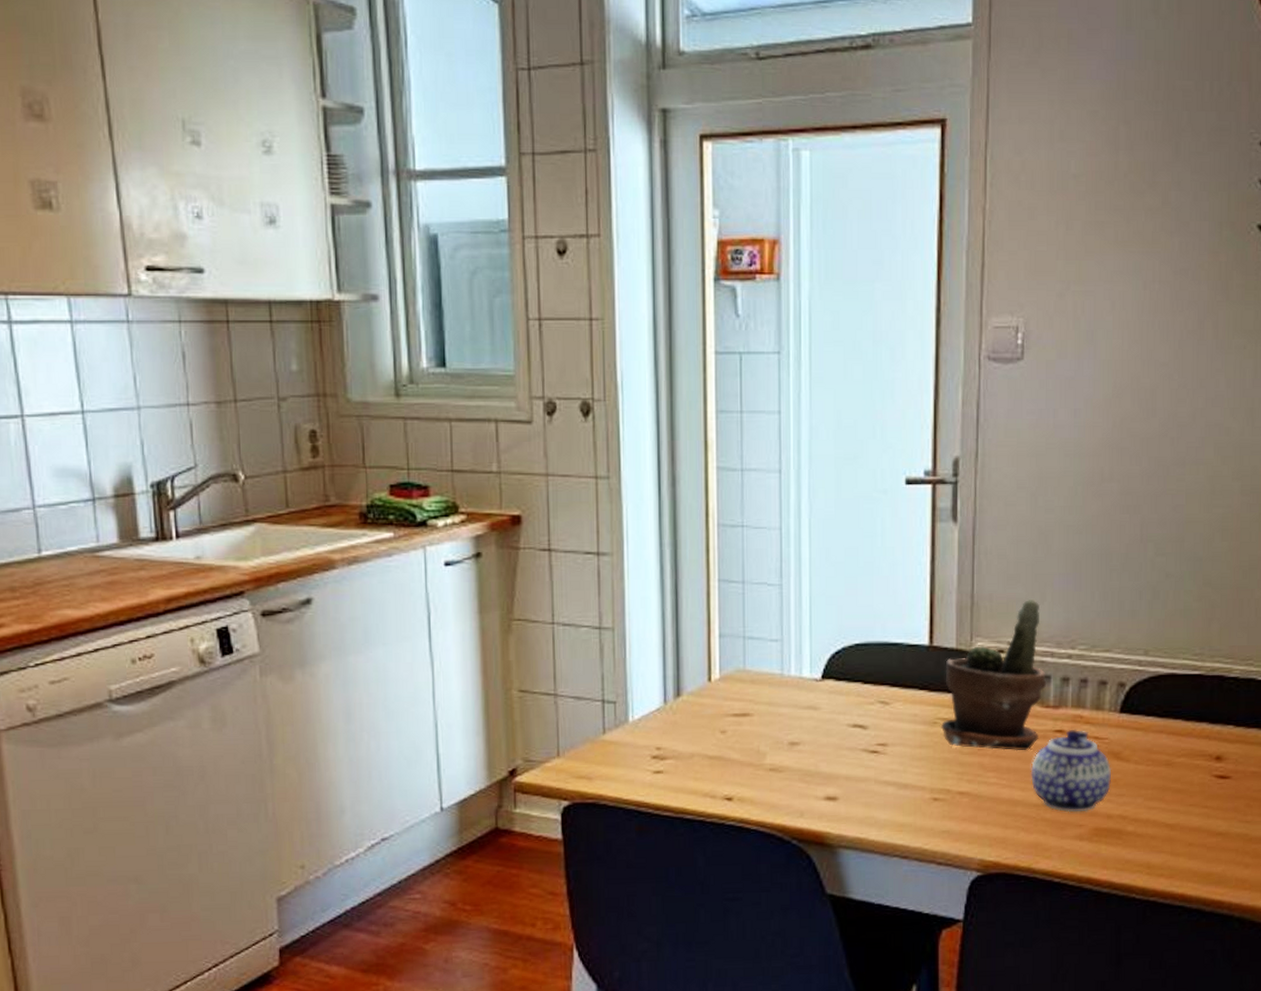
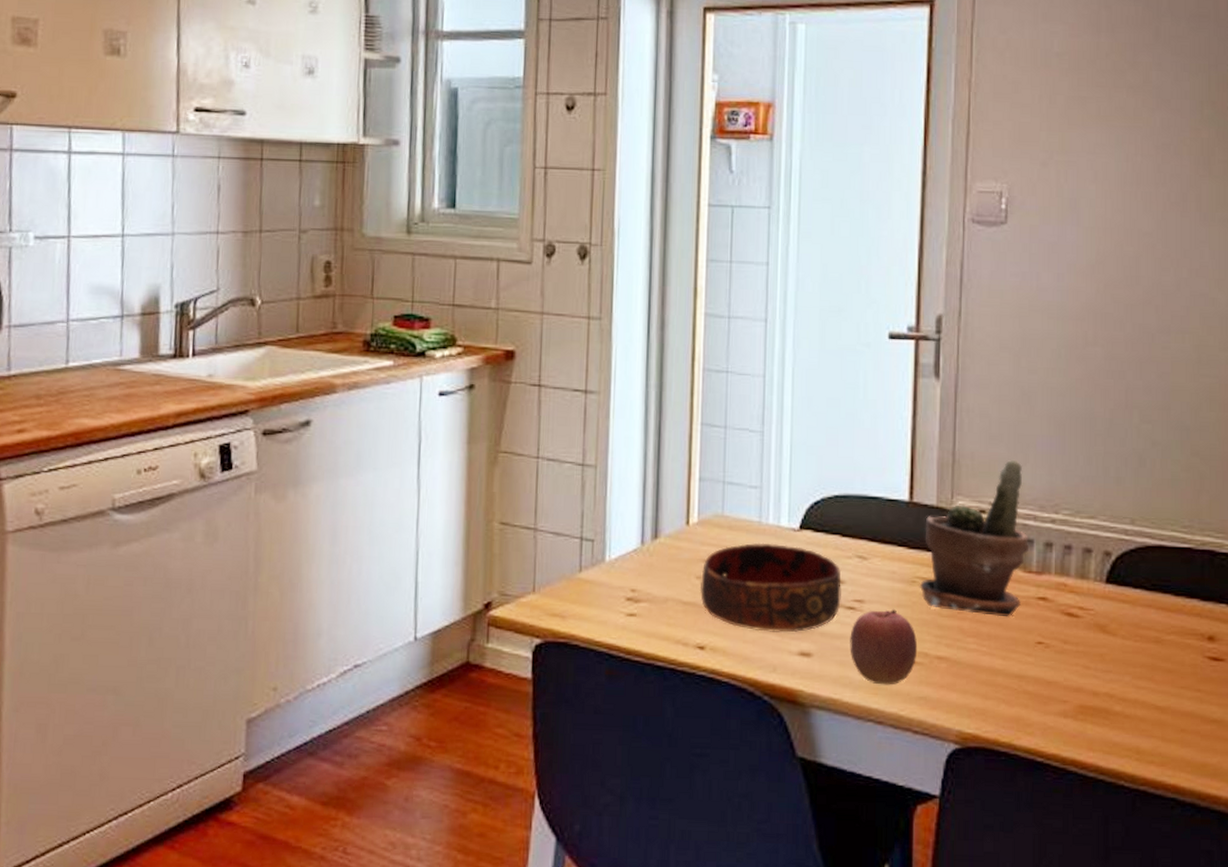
bowl: none [724,694,865,780] -> present [699,542,841,633]
apple: none [874,749,940,822] -> present [850,608,918,685]
teapot: present [1031,729,1111,813] -> none [1013,597,1097,687]

